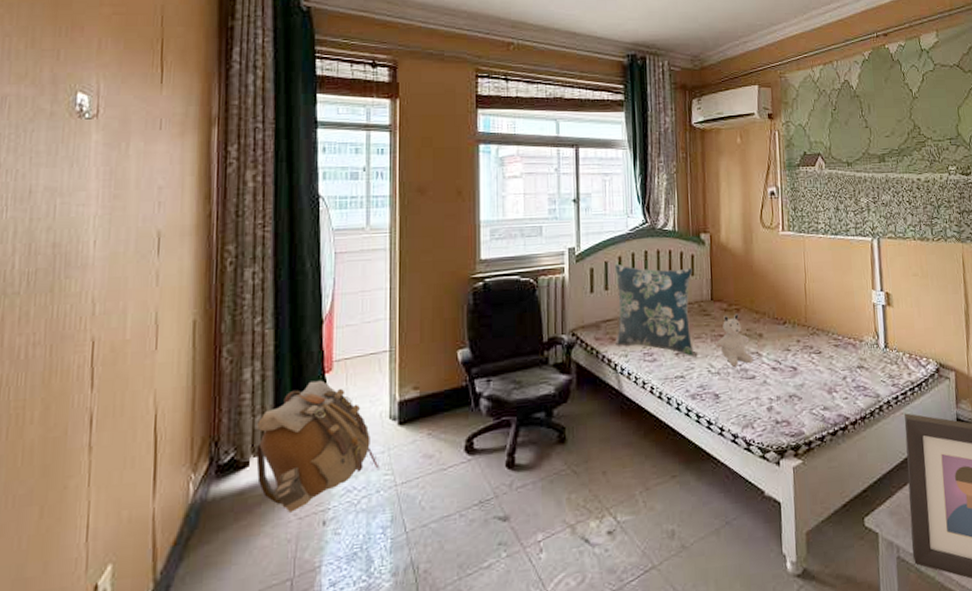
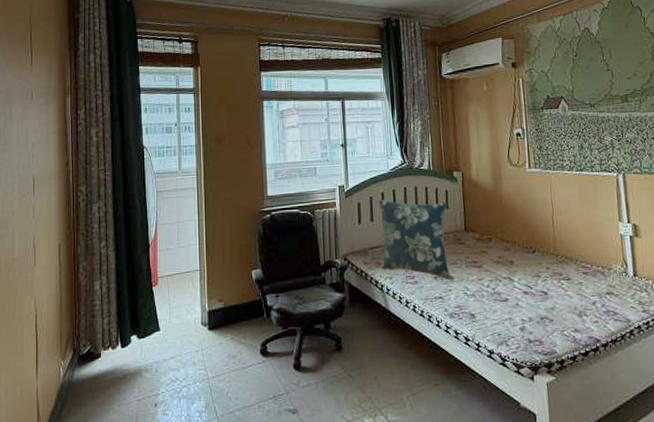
backpack: present [256,380,378,513] -> none [106,292,194,395]
stuffed animal: present [716,314,754,367] -> none [470,243,506,290]

